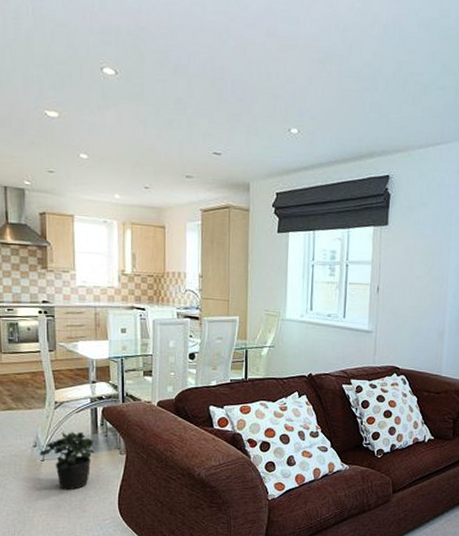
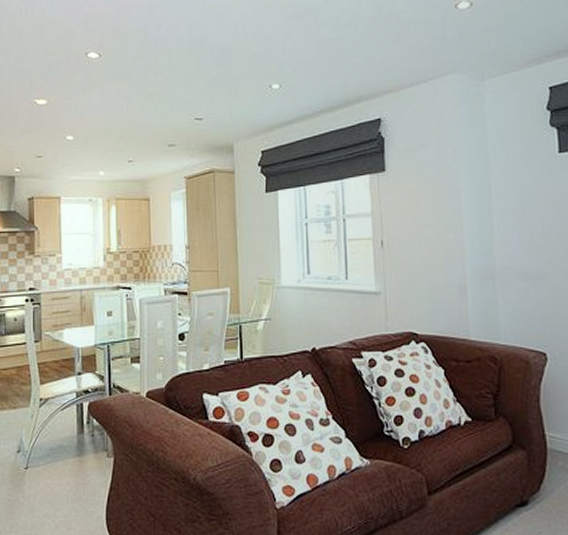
potted plant: present [39,431,95,490] -> none [23,432,80,504]

